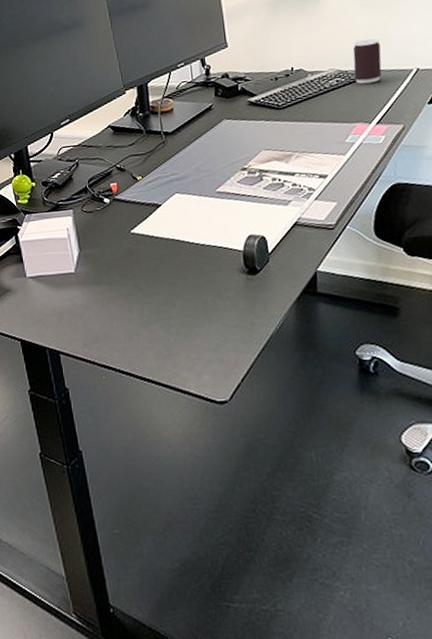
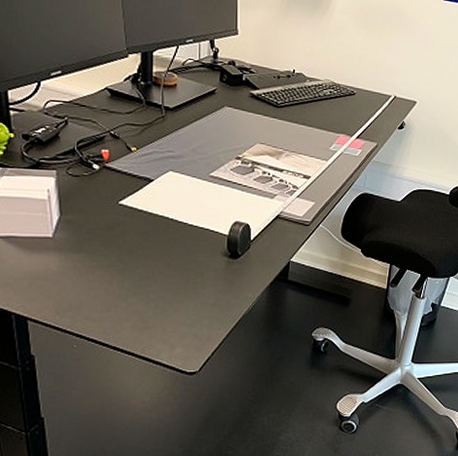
beverage can: present [352,39,382,84] -> none [345,59,370,101]

